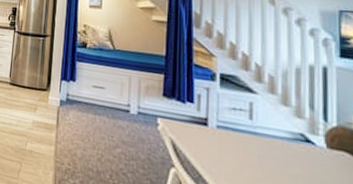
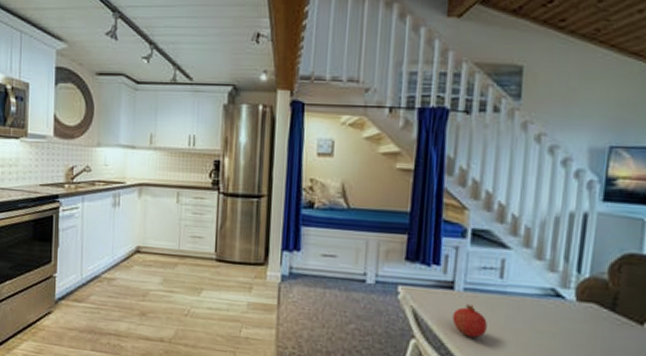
fruit: none [208,140,241,174] -> present [452,303,487,338]

